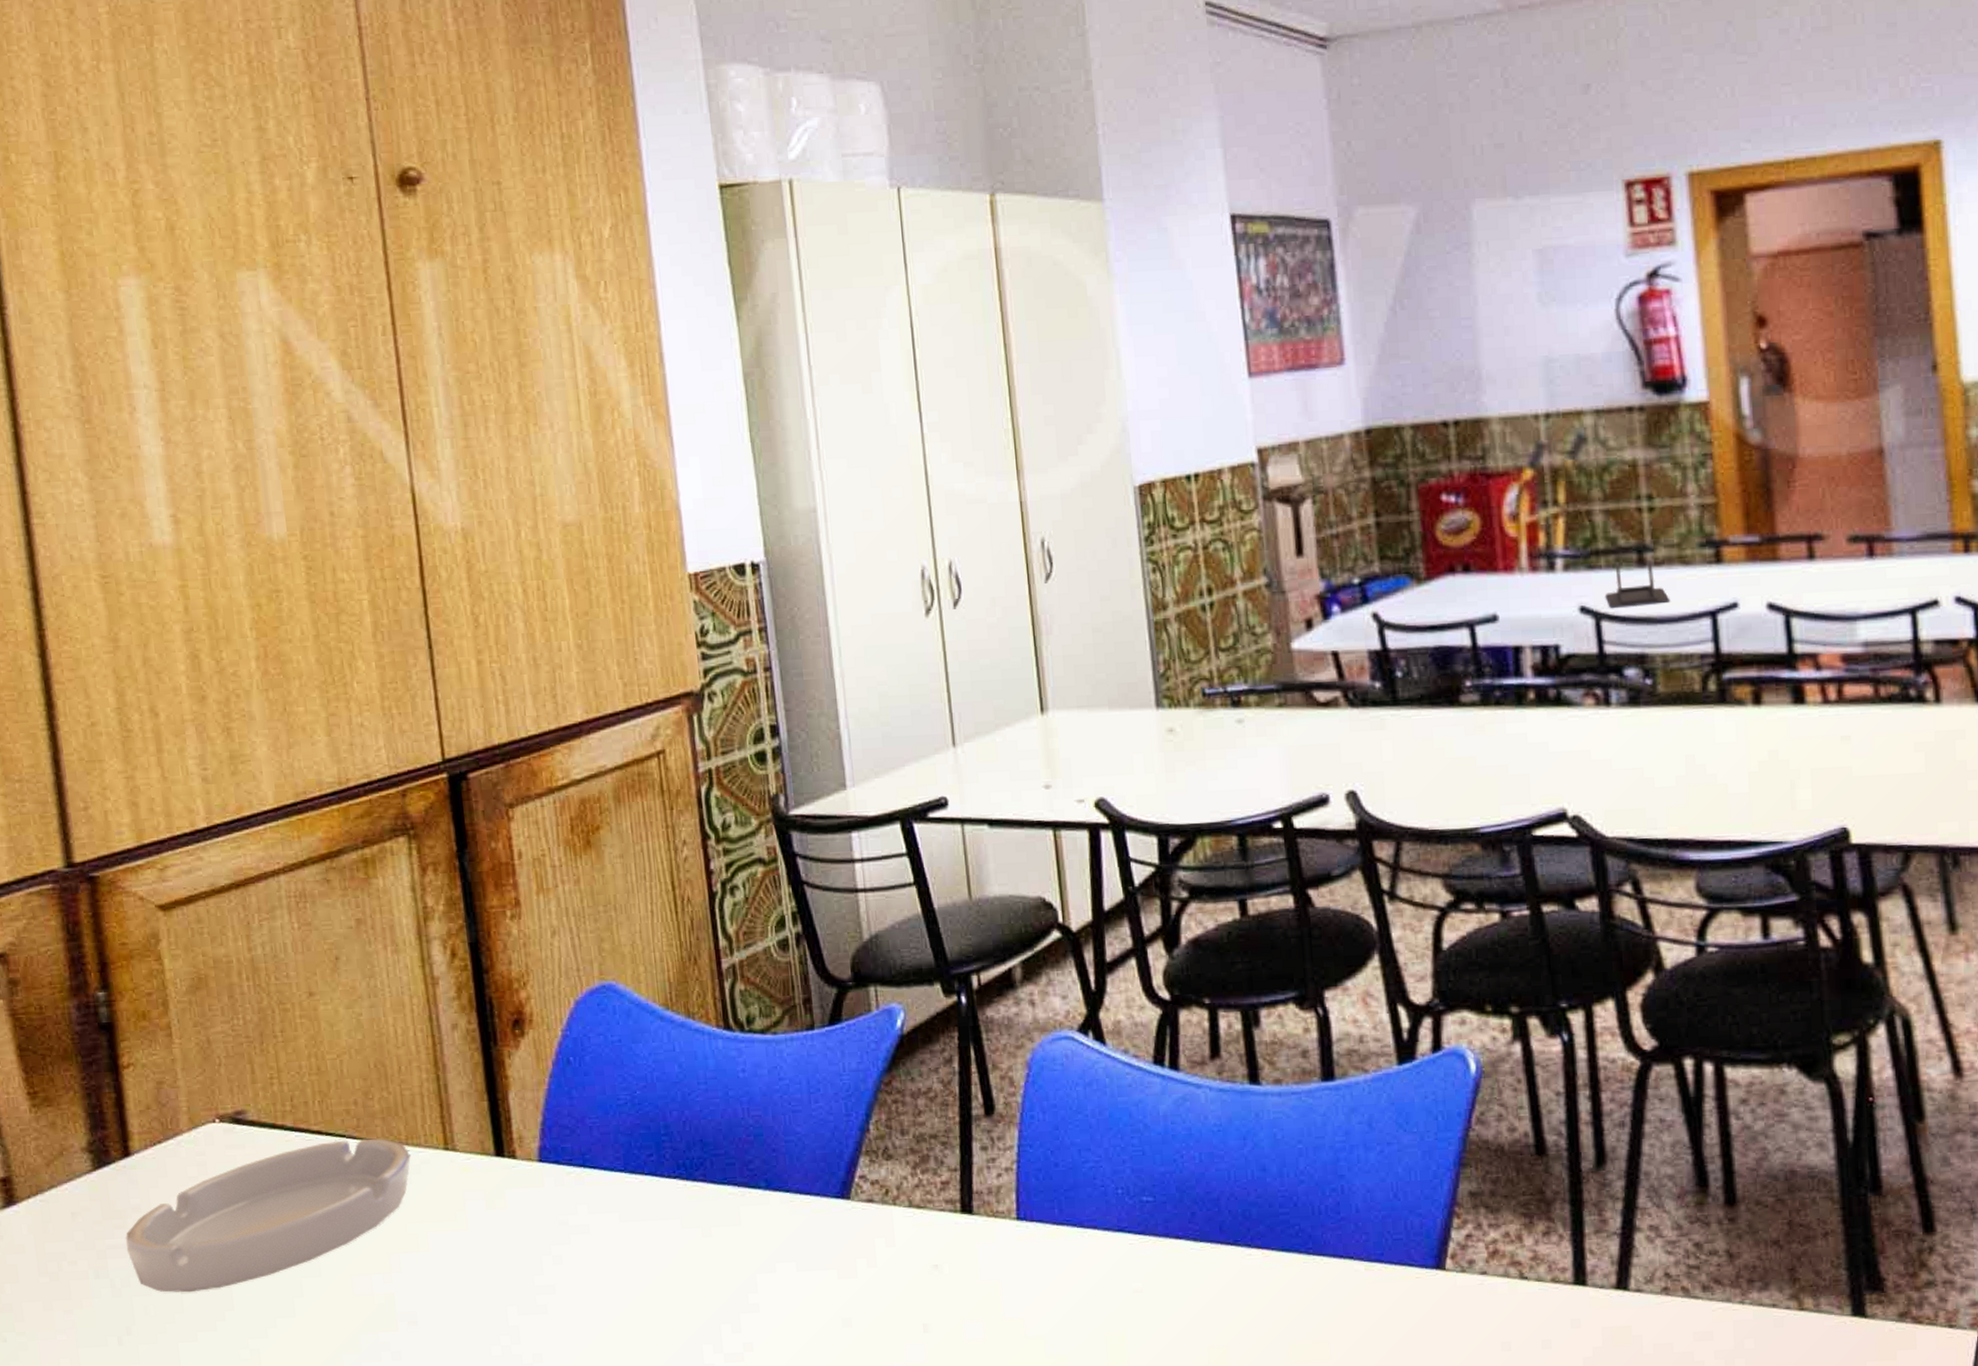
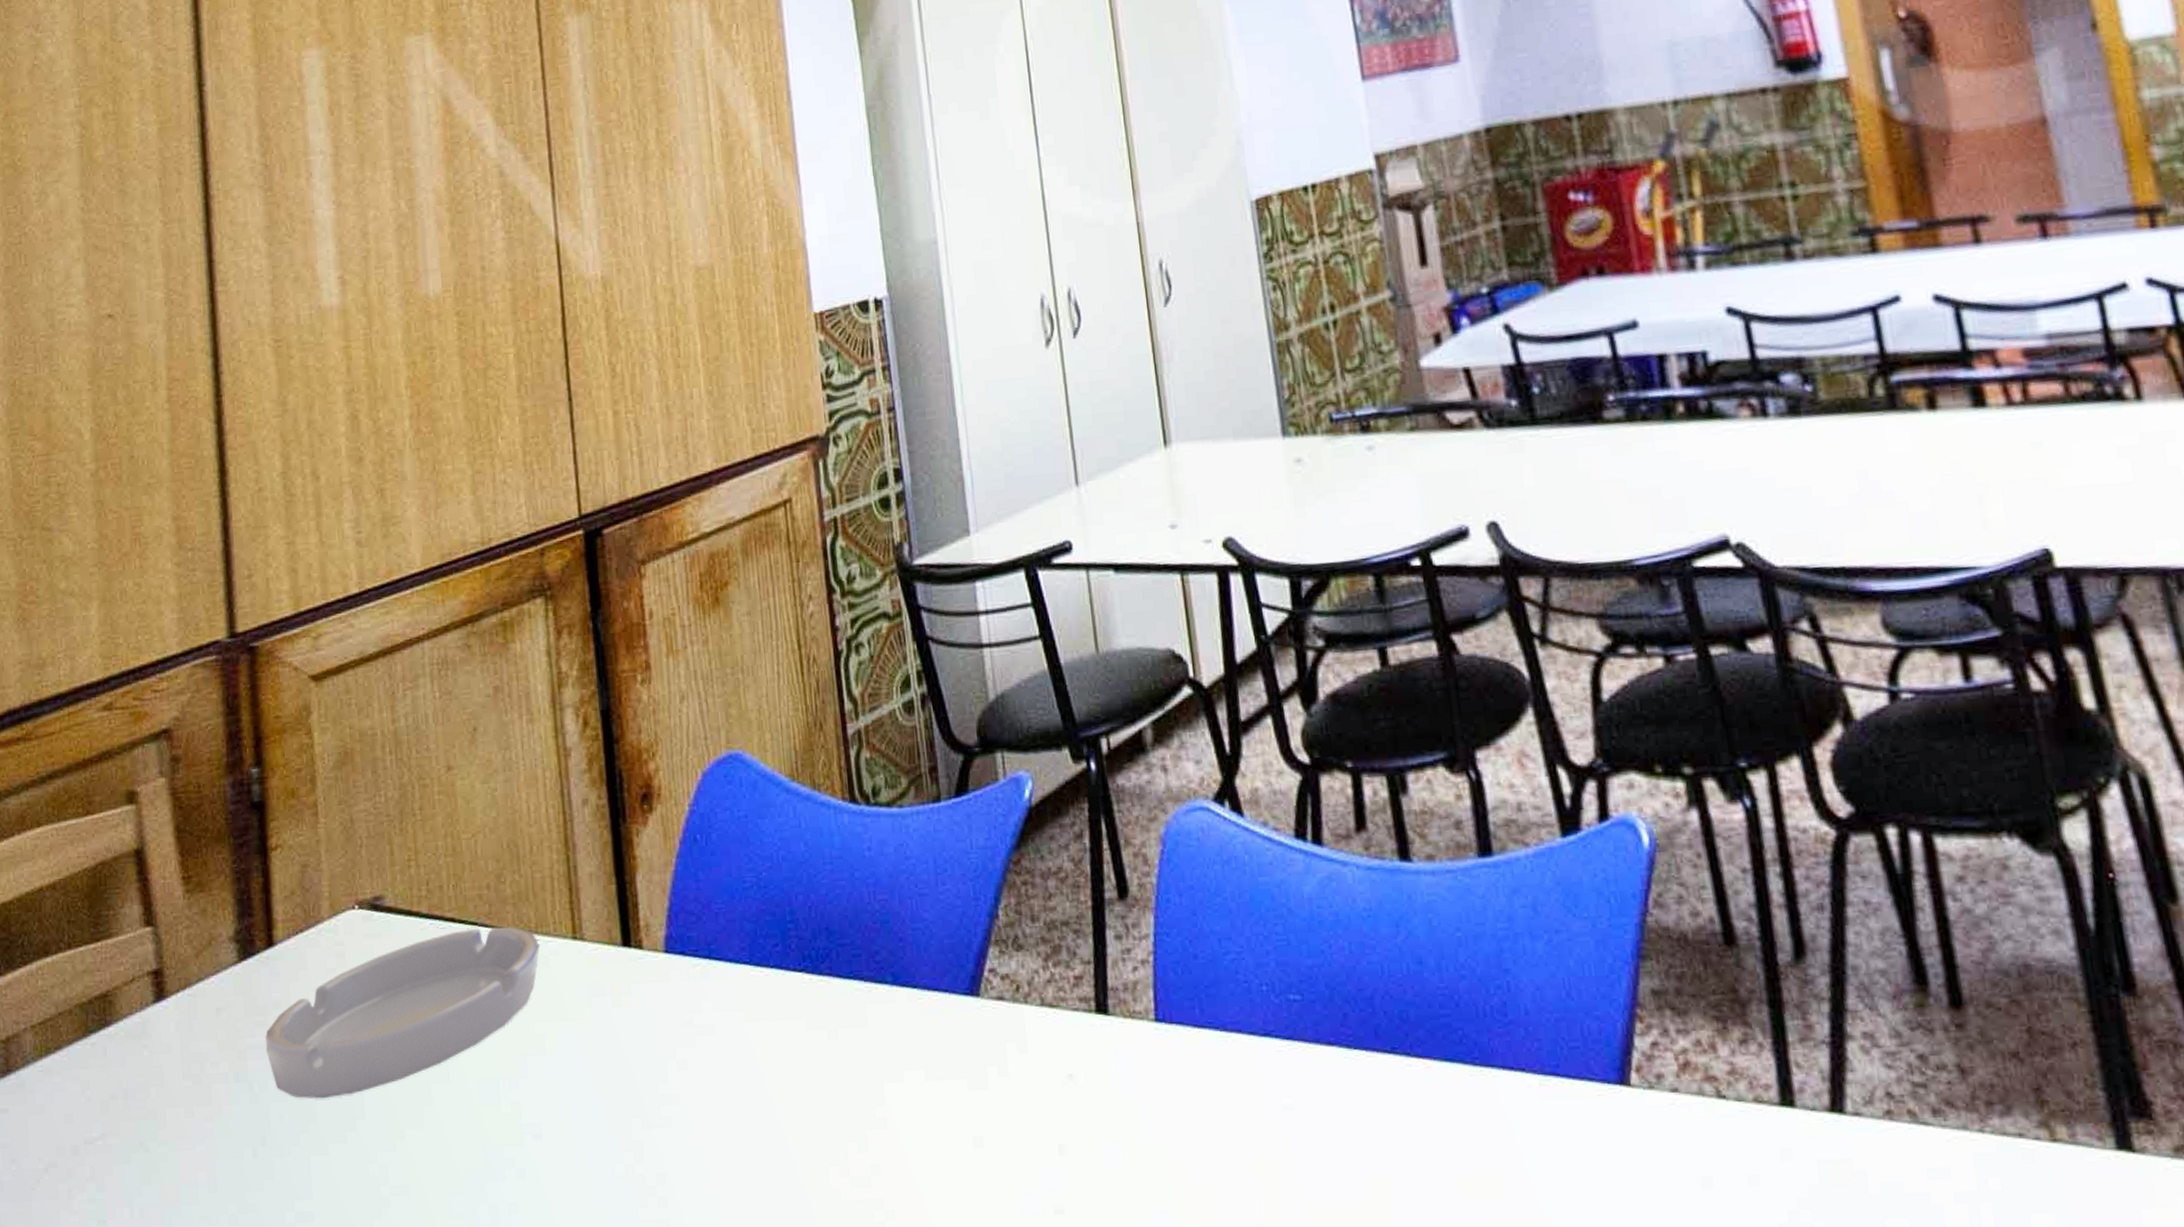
napkin holder: present [1605,559,1671,608] -> none [1752,252,1825,308]

